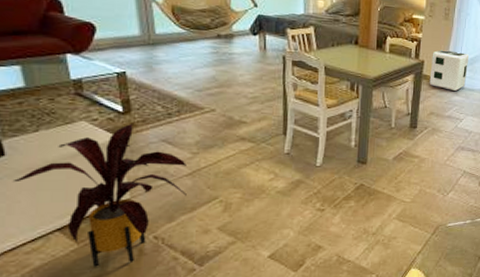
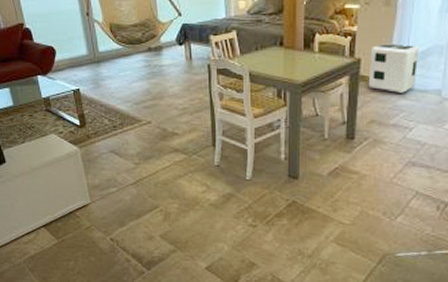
house plant: present [12,123,187,268] -> none [12,135,133,262]

